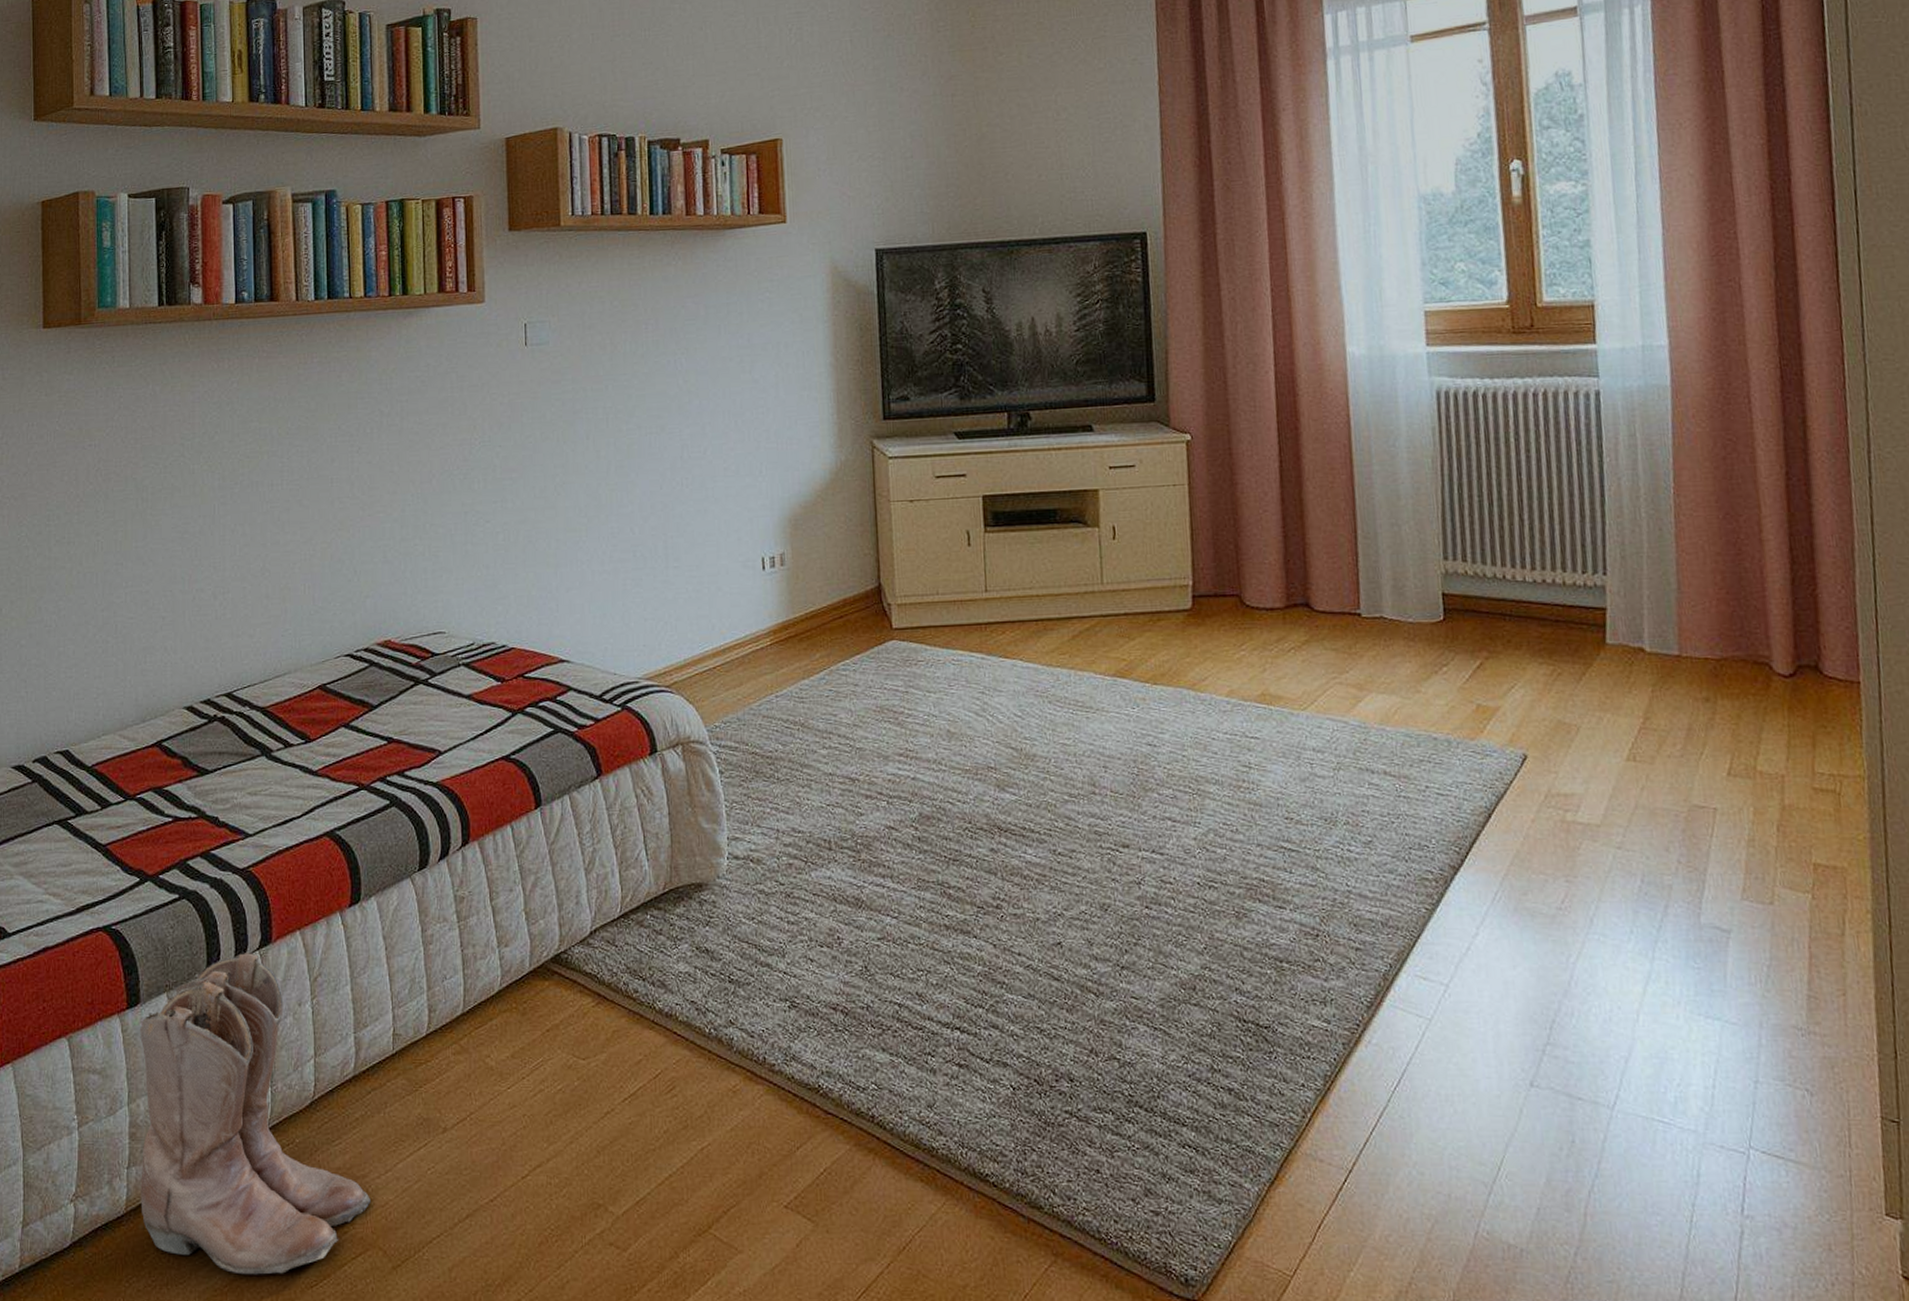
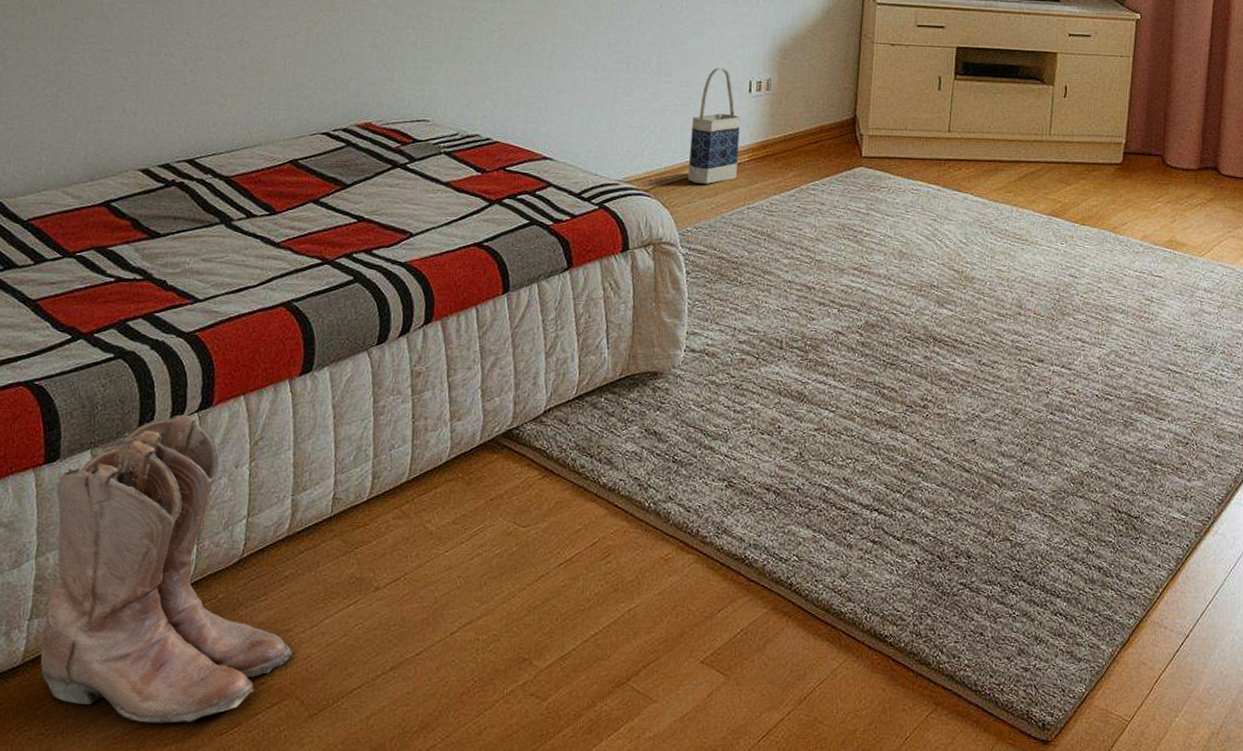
bag: none [707,545,760,674] -> present [688,67,741,184]

